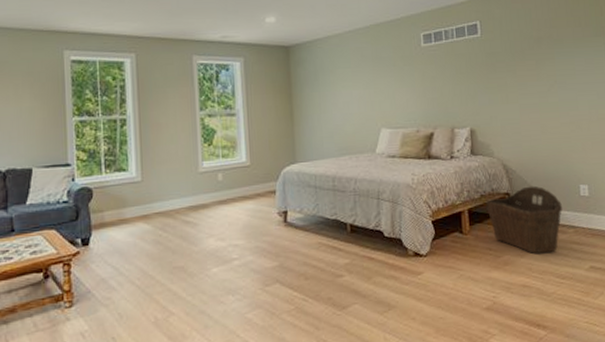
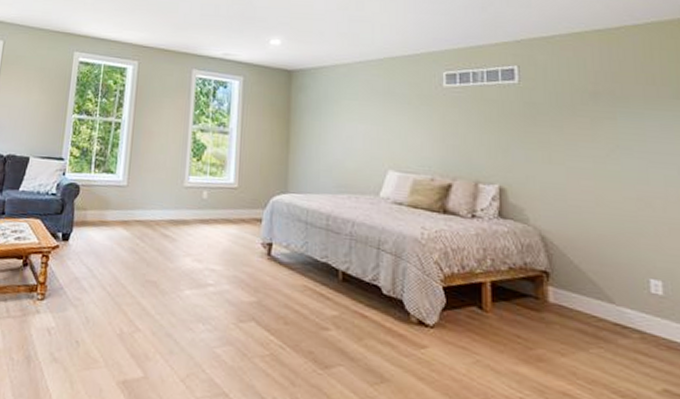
wicker basket: present [486,186,562,254] -> none [515,267,623,358]

